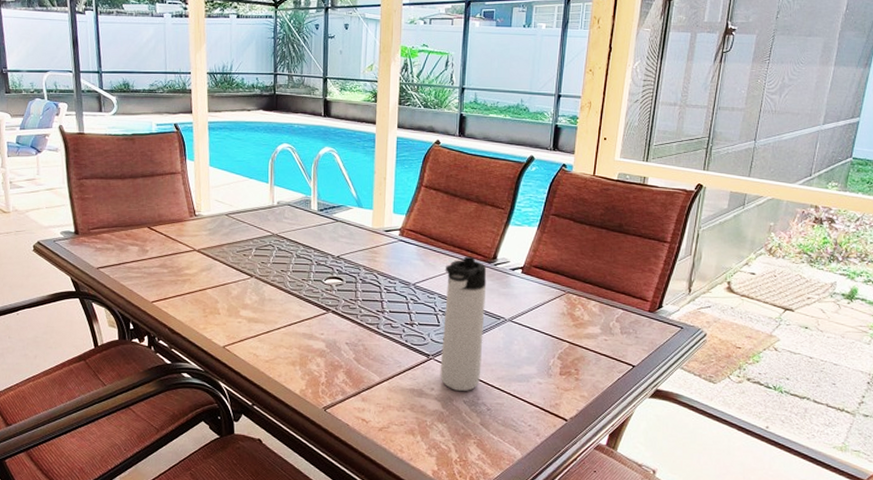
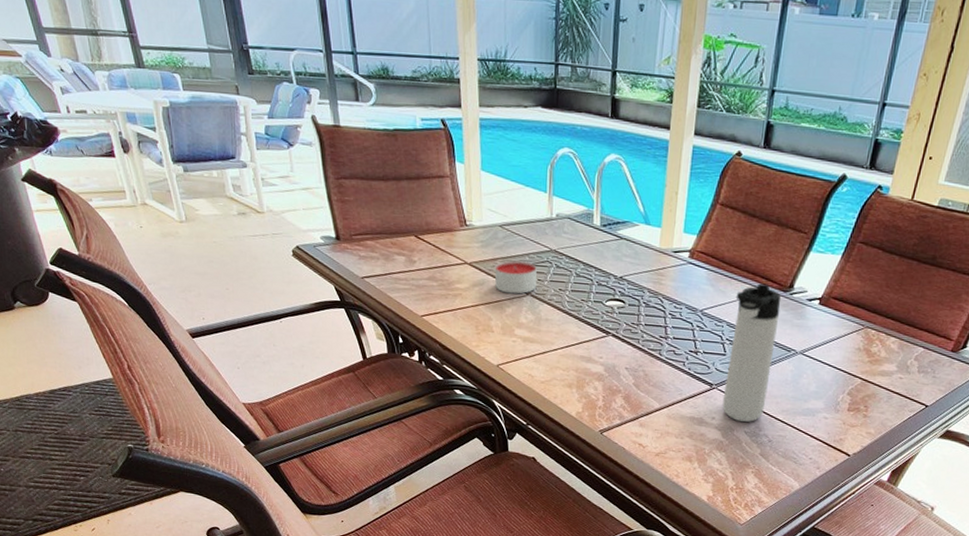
candle: none [221,246,261,277] -> present [494,260,537,294]

